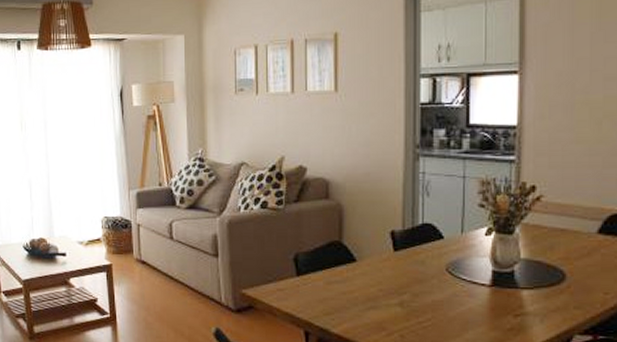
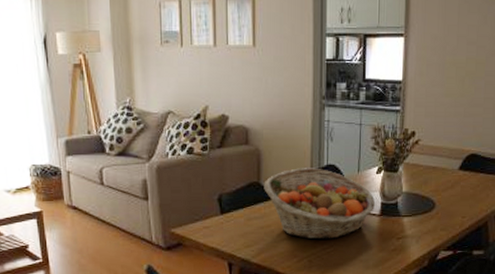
fruit basket: none [346,226,485,312] -> present [264,168,376,240]

